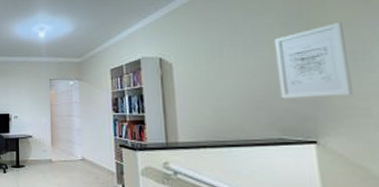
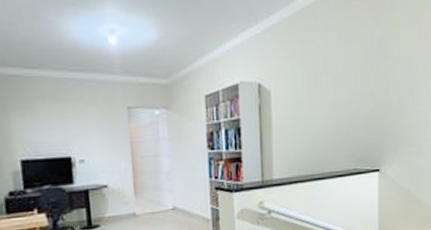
wall art: present [275,22,353,99] -> none [359,56,408,130]

